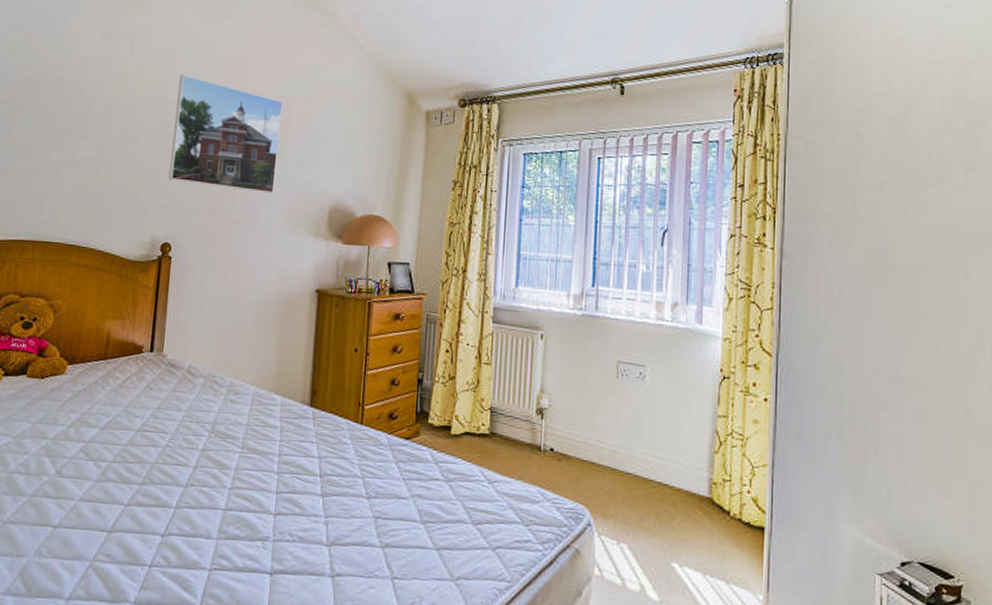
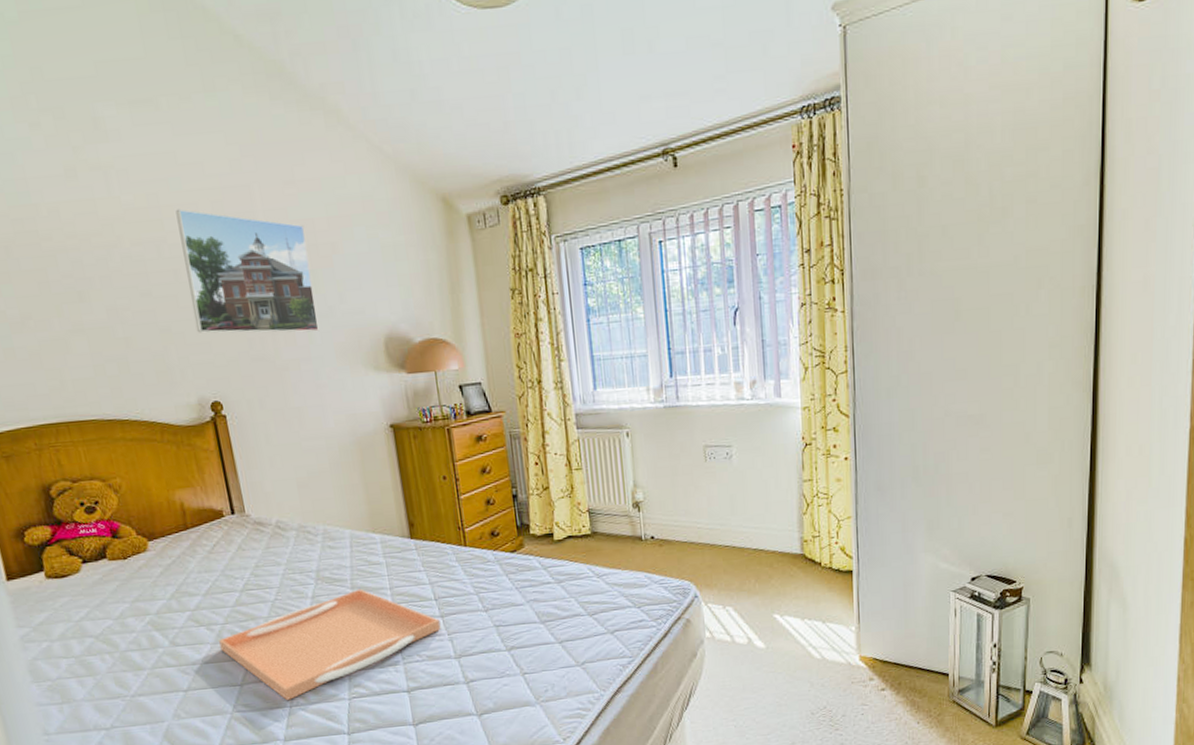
serving tray: none [101,450,320,559] -> present [219,589,441,701]

